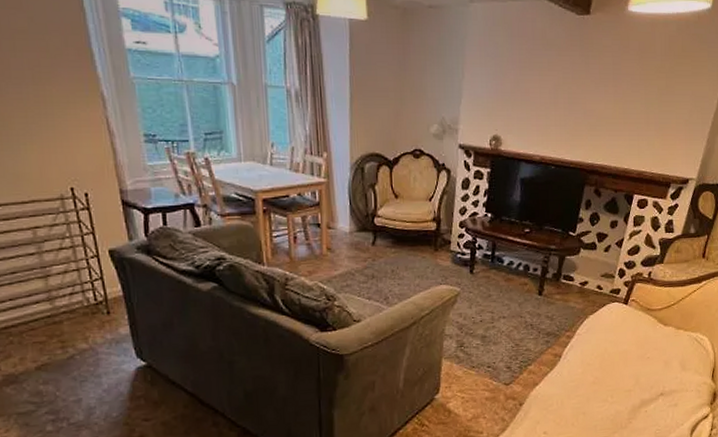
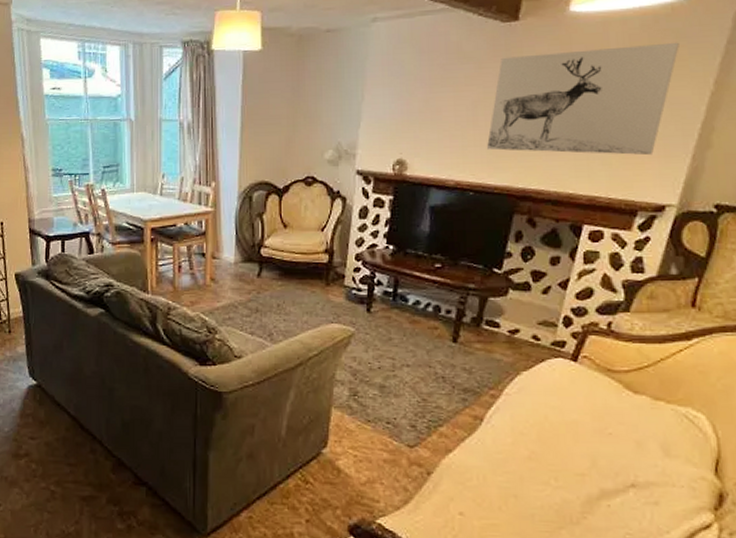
wall art: none [565,45,702,139] -> present [487,42,679,156]

